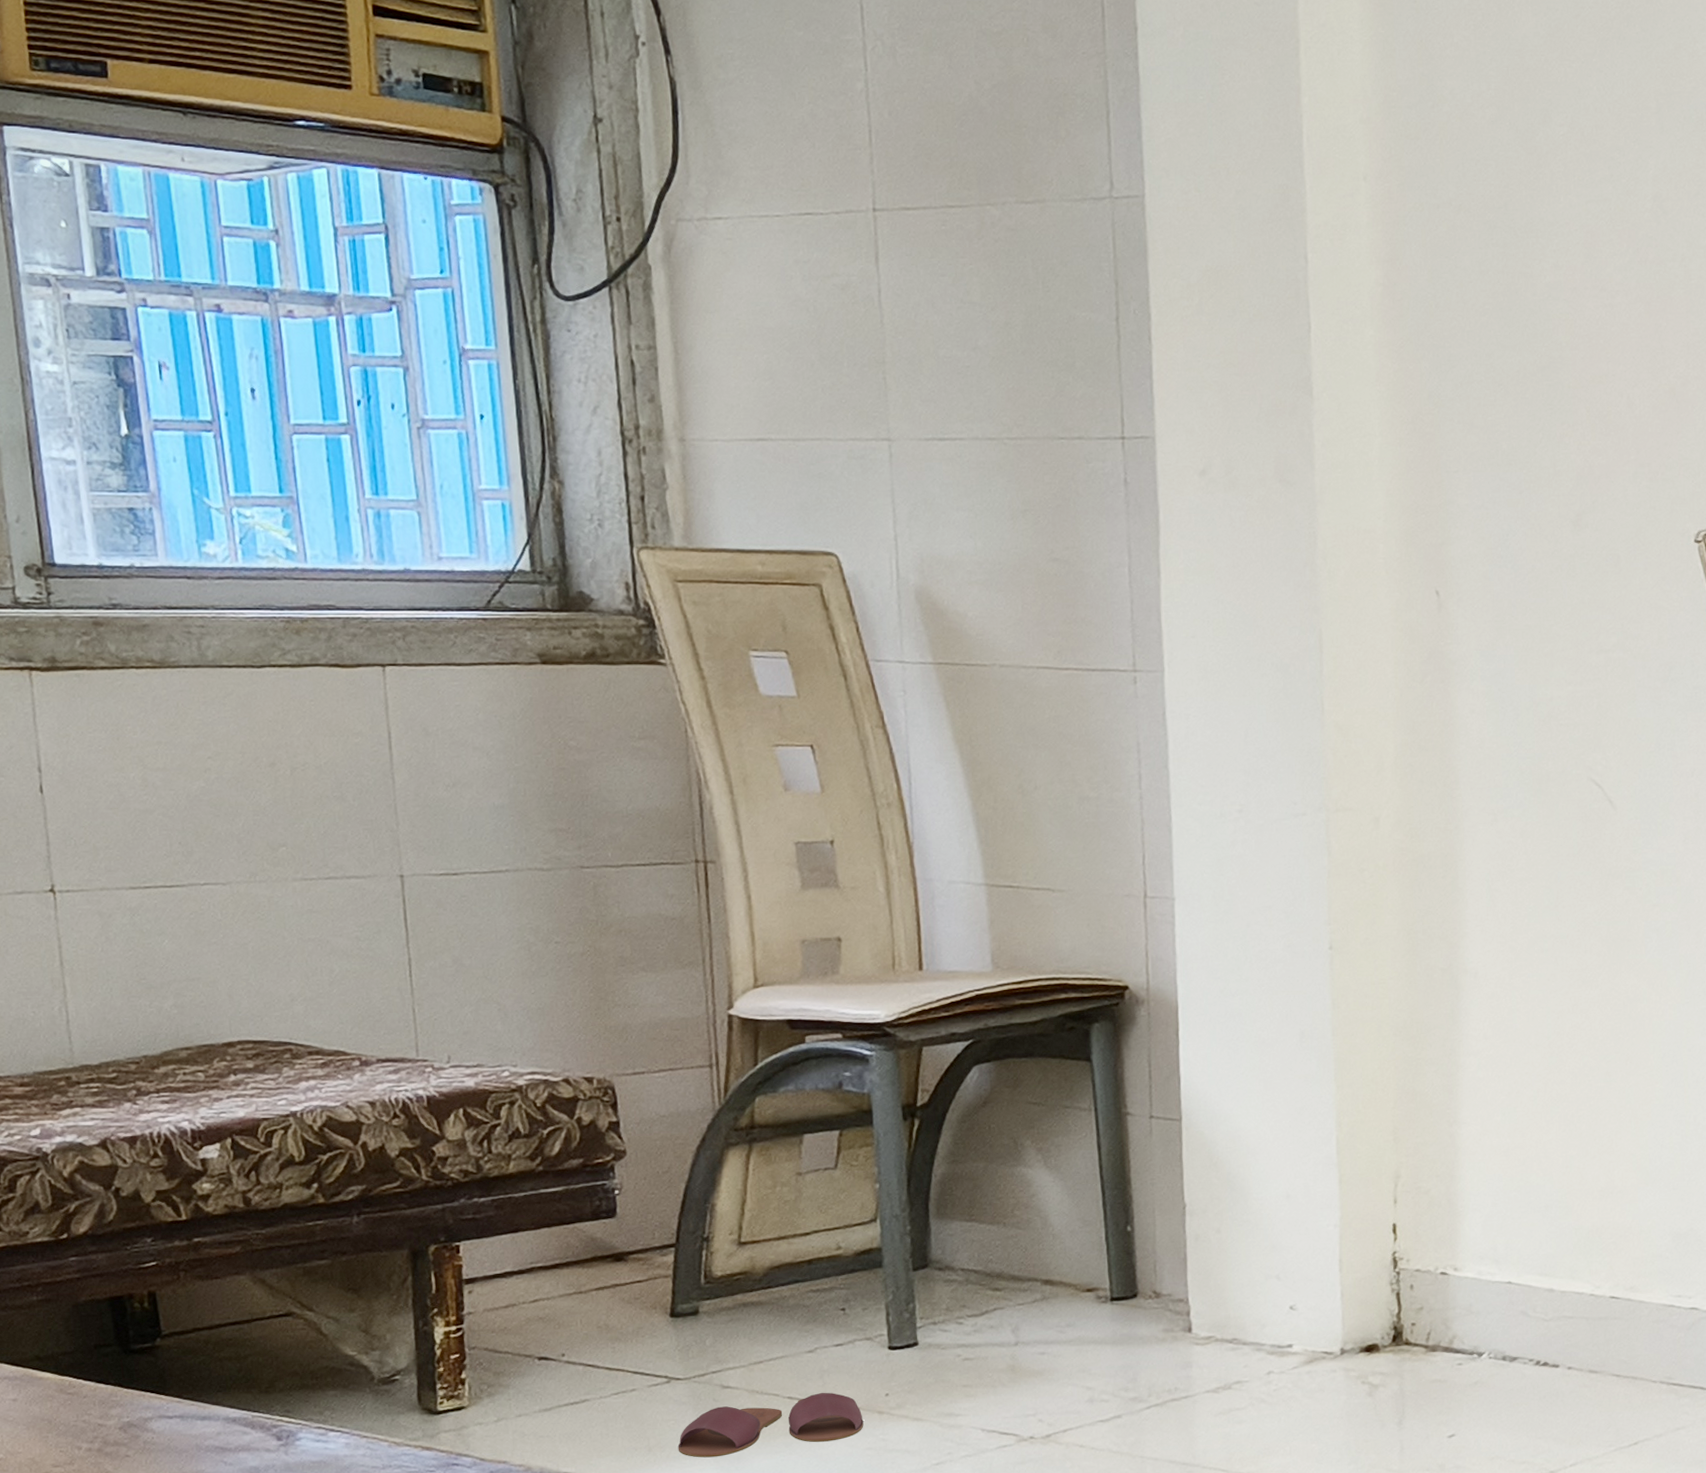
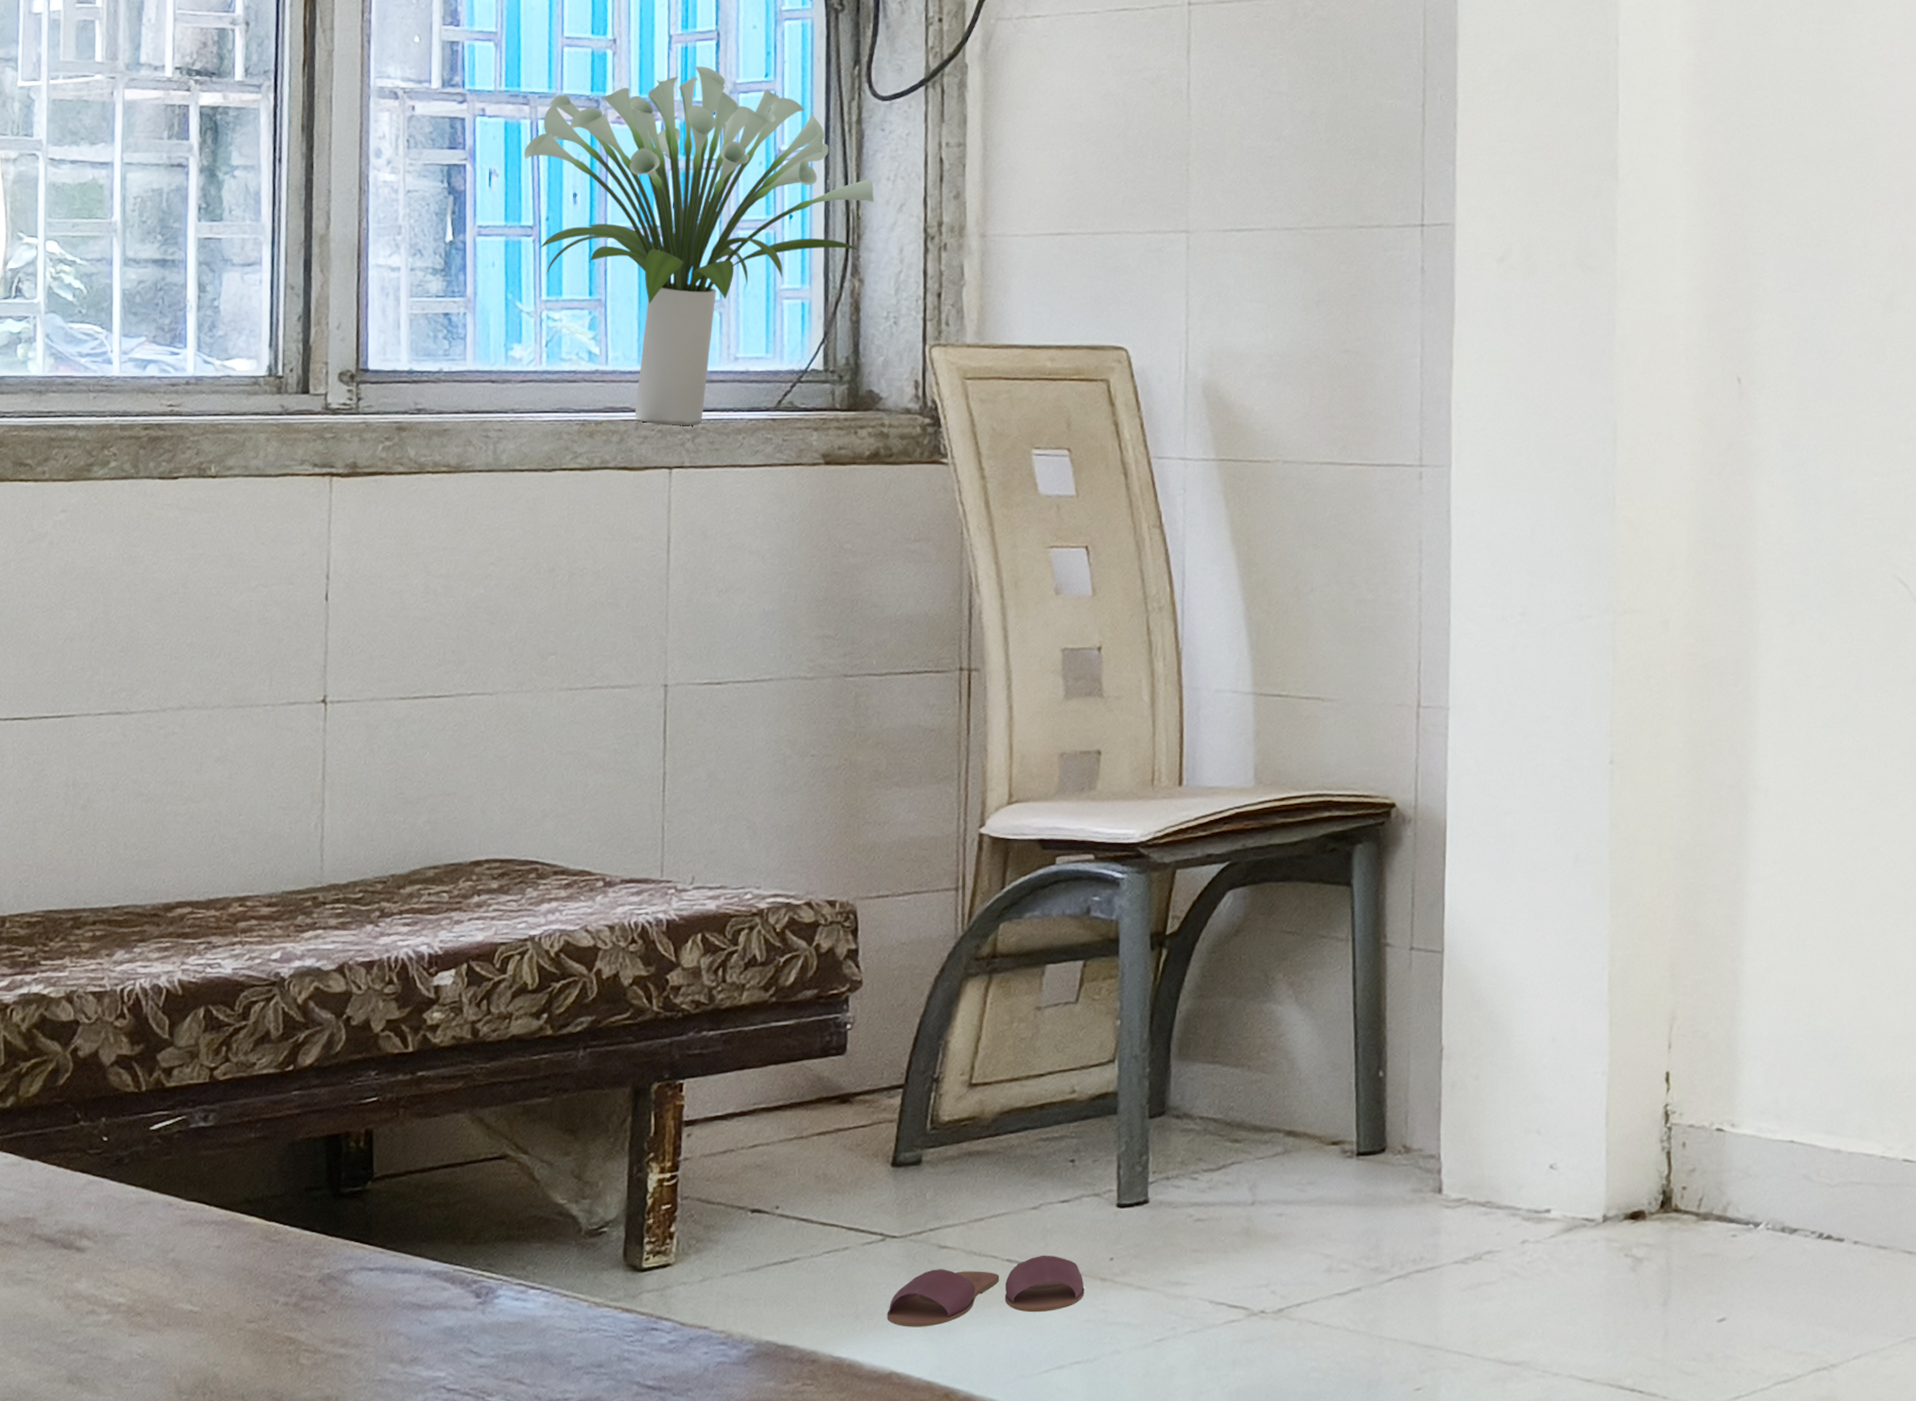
potted plant: none [193,260,567,625] -> present [523,66,875,427]

